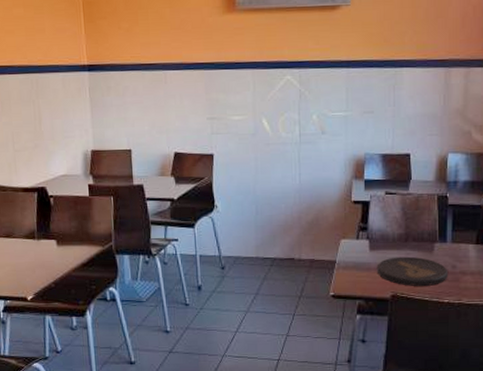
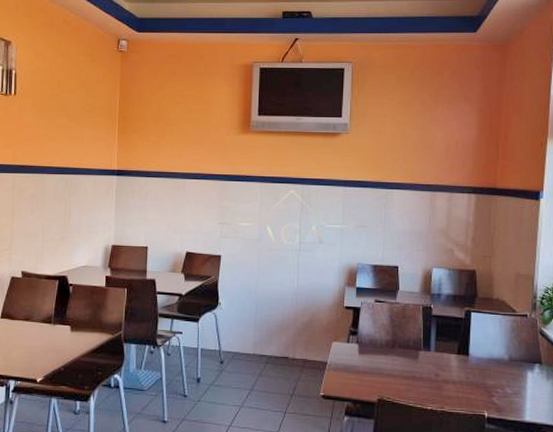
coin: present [376,256,449,286] -> none [365,362,432,392]

